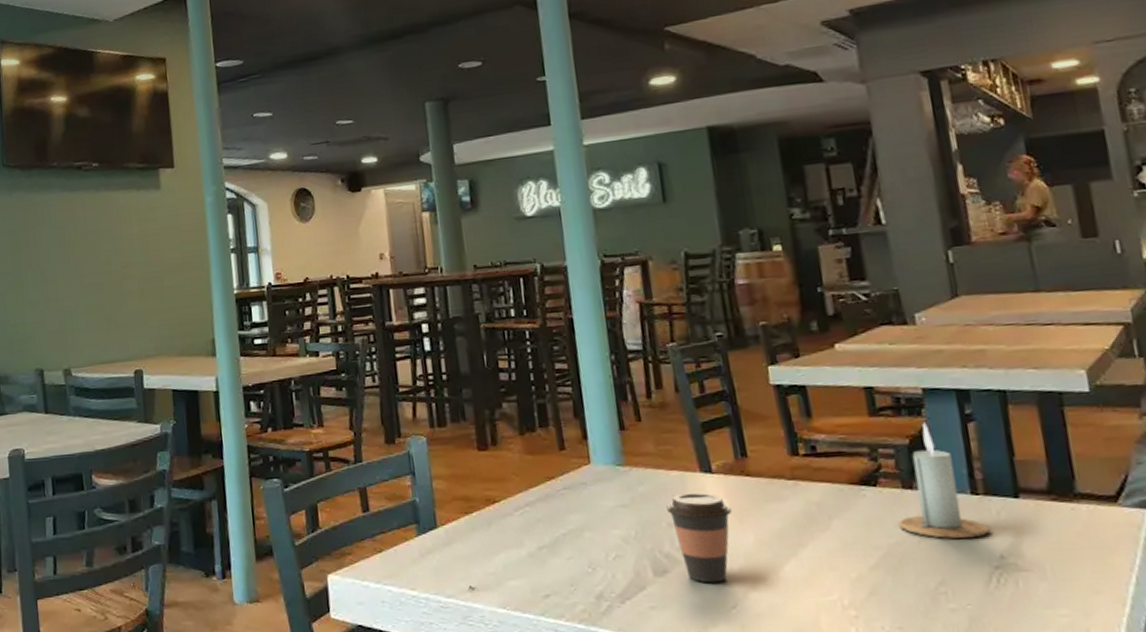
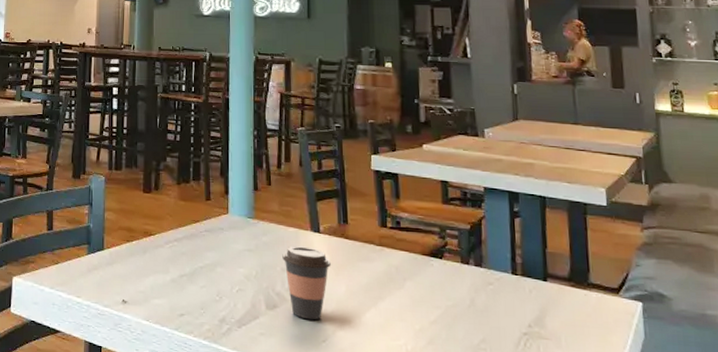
candle: present [898,423,990,539] -> none [456,214,523,309]

